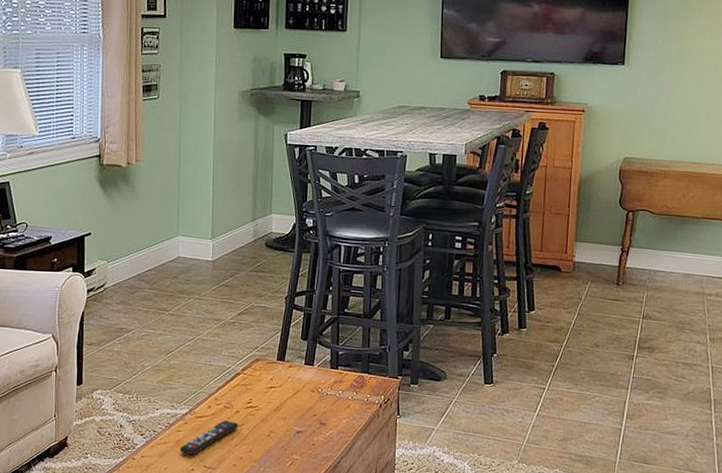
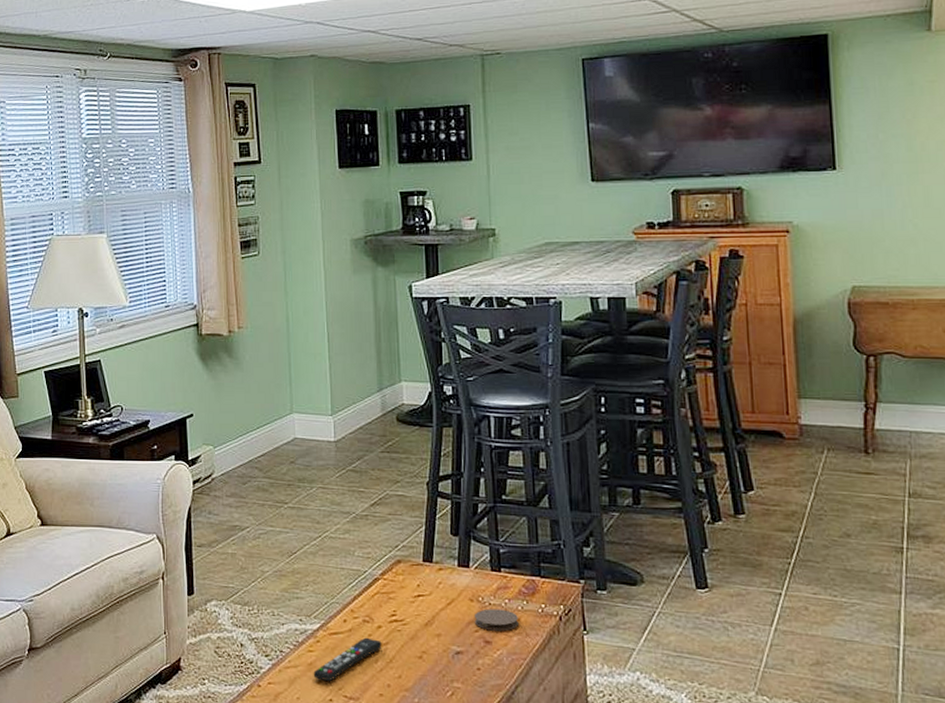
coaster: none [314,398,348,416] -> present [475,608,518,631]

